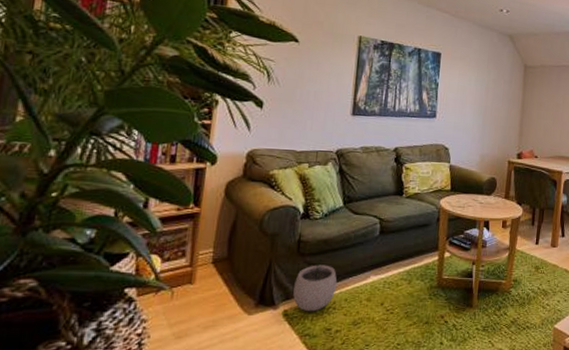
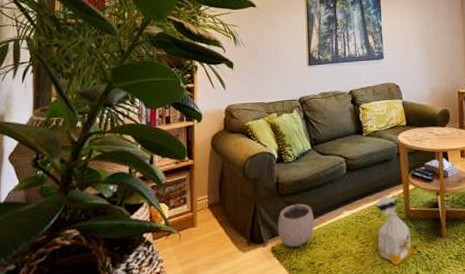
bag: none [401,261,440,335] -> present [376,194,413,266]

